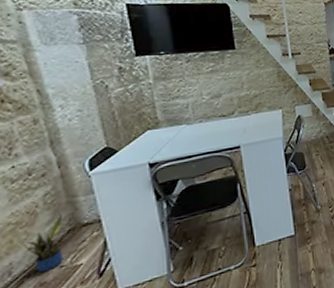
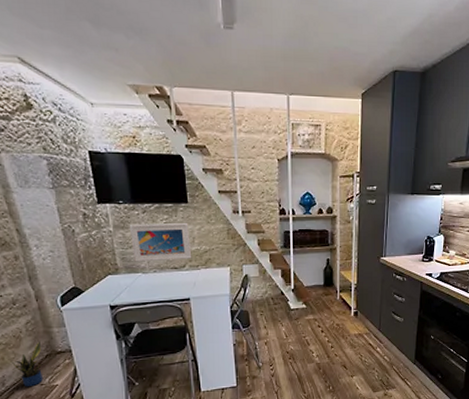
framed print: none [171,69,242,114] -> present [129,223,192,262]

